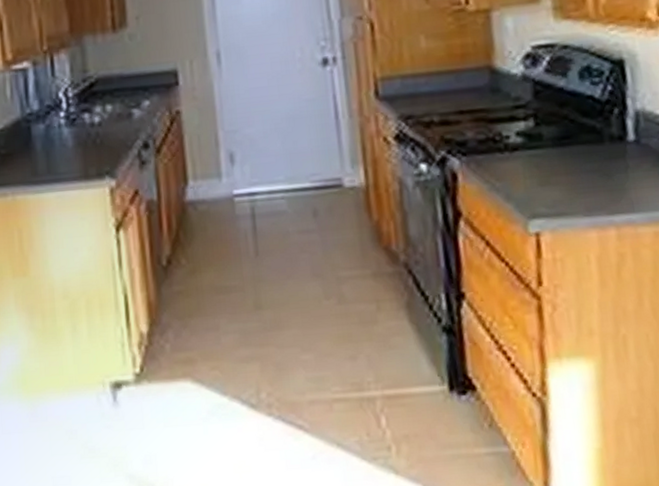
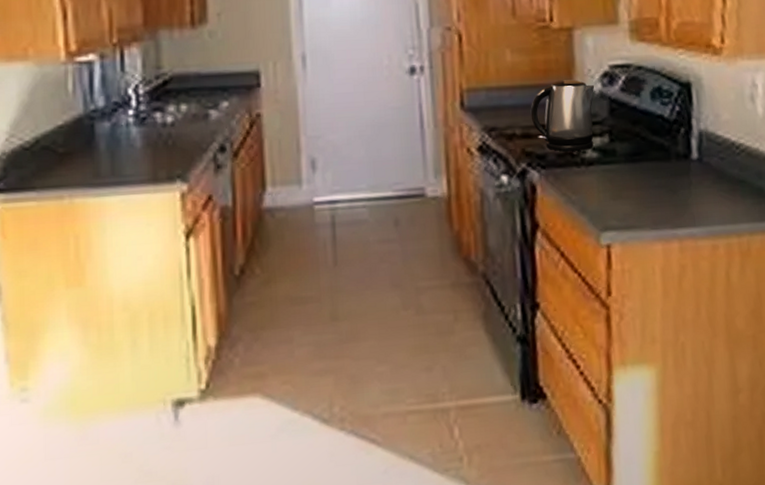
kettle: none [448,62,517,138] -> present [530,79,595,152]

